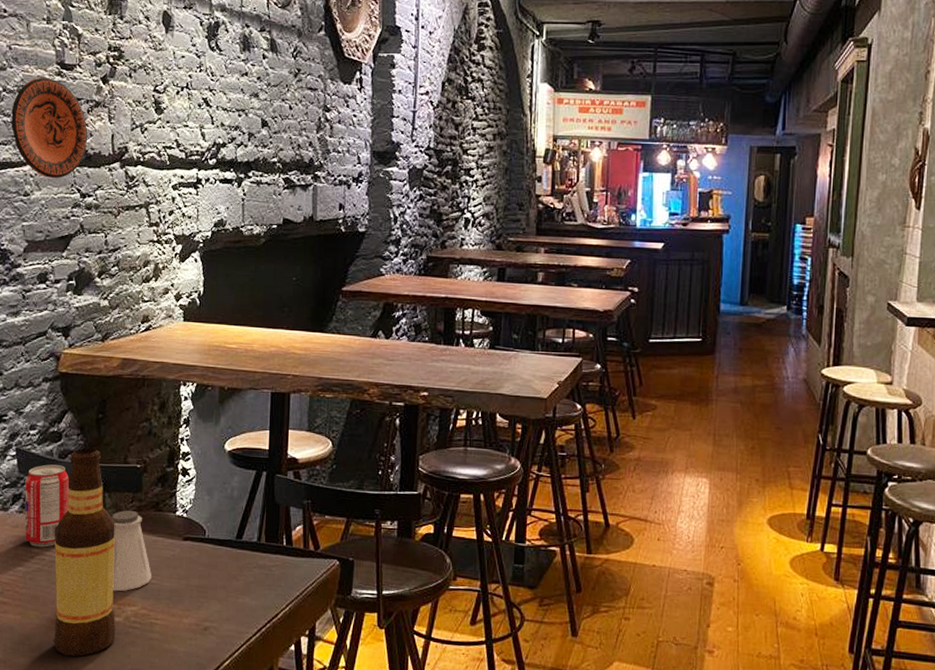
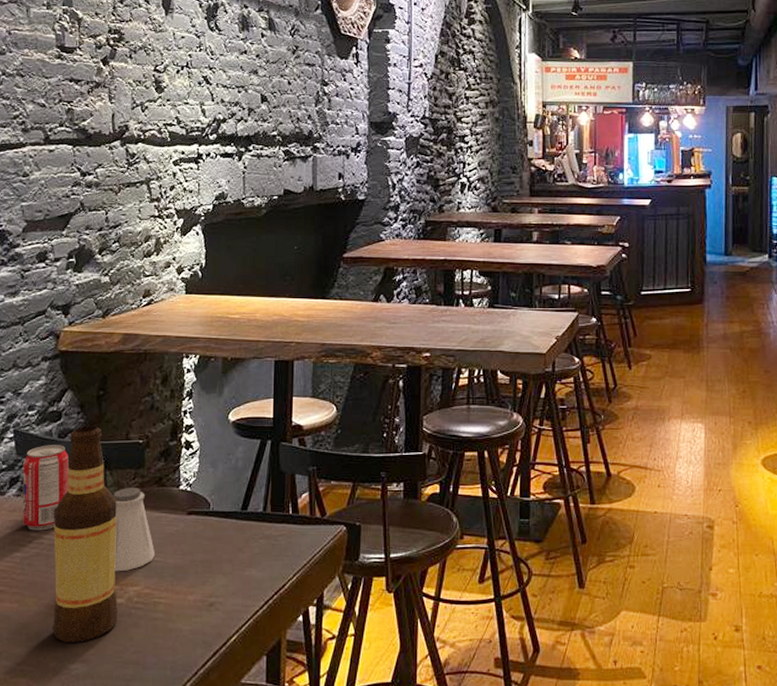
decorative plate: present [11,77,88,179] -> none [10,60,88,159]

